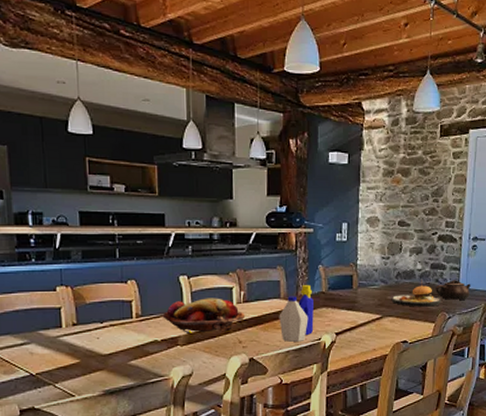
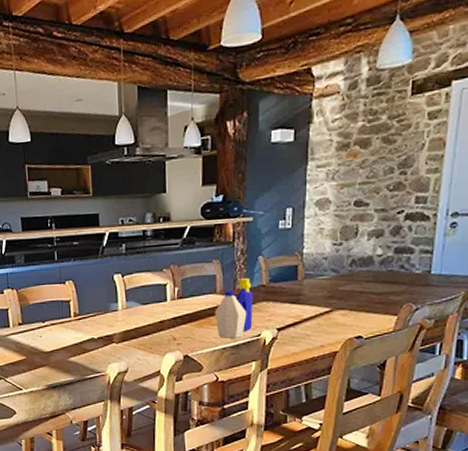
fruit basket: present [161,298,244,335] -> none [97,295,179,332]
plate: present [391,279,441,307] -> none [343,266,407,298]
teapot: present [436,280,471,300] -> none [400,265,447,289]

